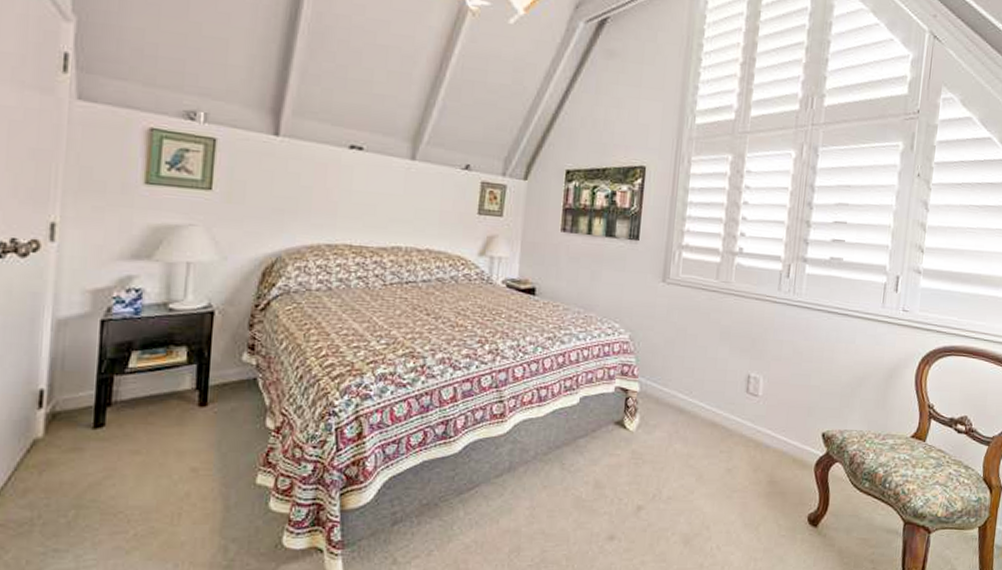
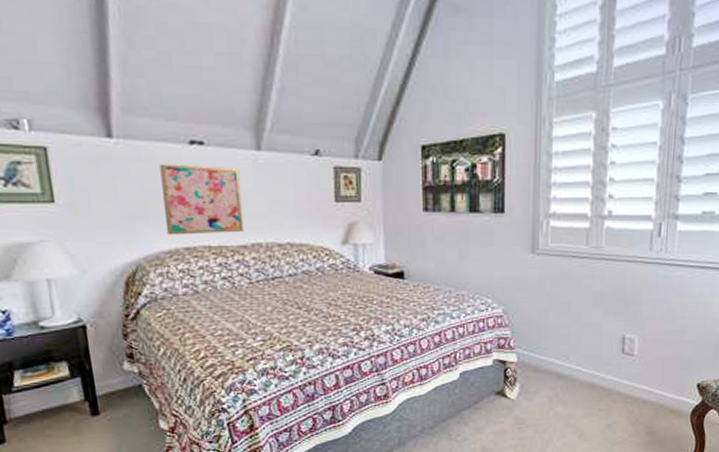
wall art: none [312,163,392,235] -> present [160,164,243,236]

